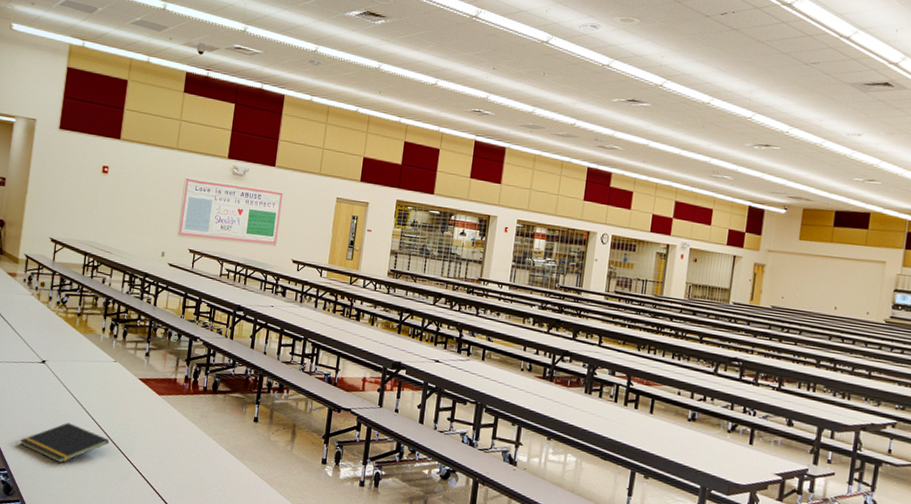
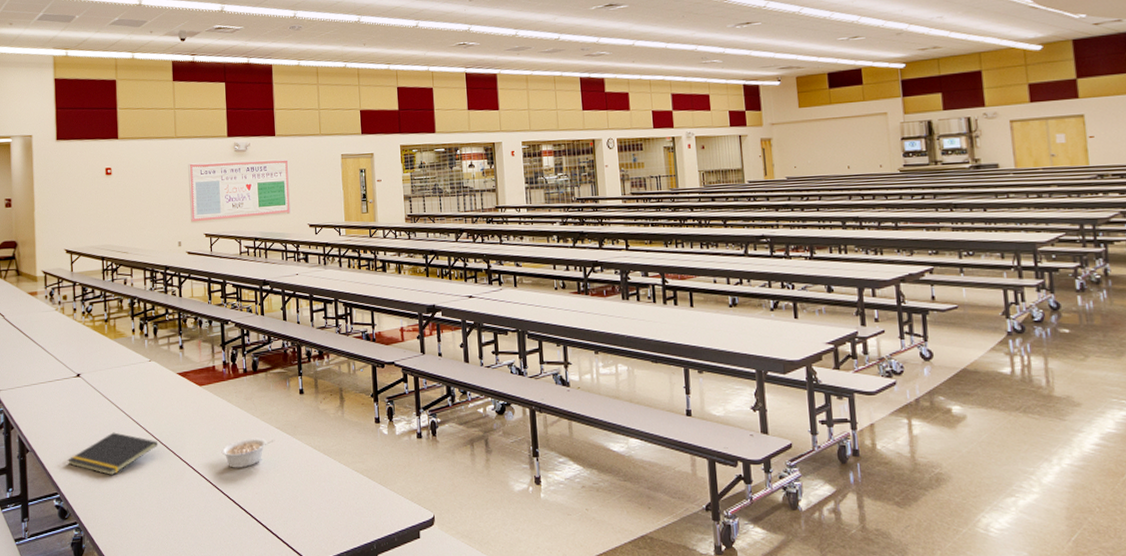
legume: none [168,453,222,481] -> present [221,438,275,468]

